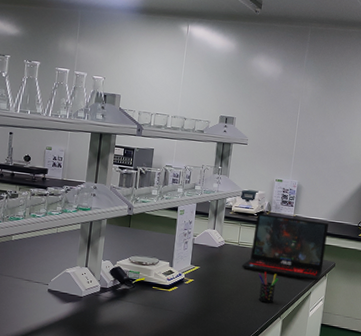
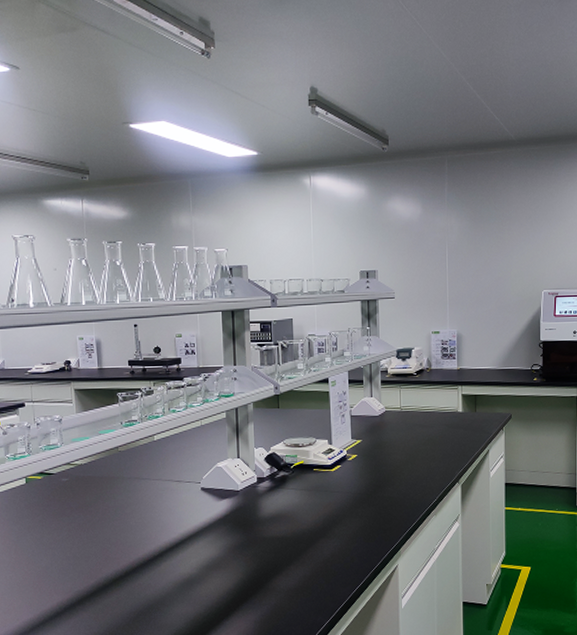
laptop: present [242,213,329,281] -> none [408,371,498,438]
pen holder: present [258,271,279,303] -> none [428,434,451,469]

